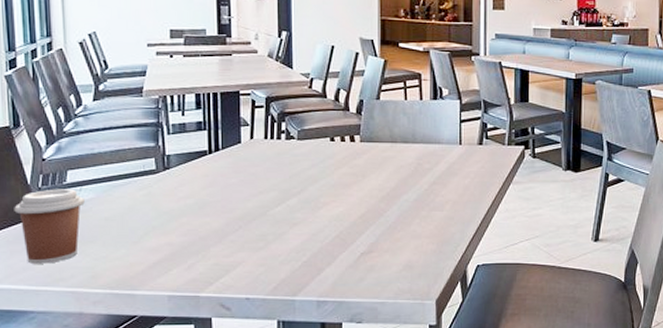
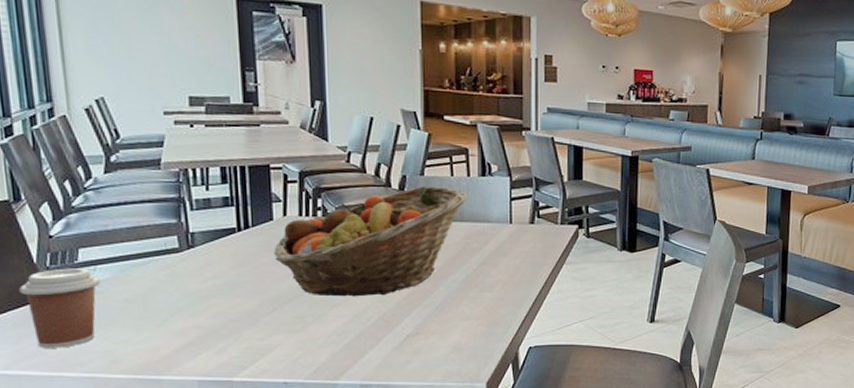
fruit basket: none [241,109,420,216] -> present [273,185,468,297]

